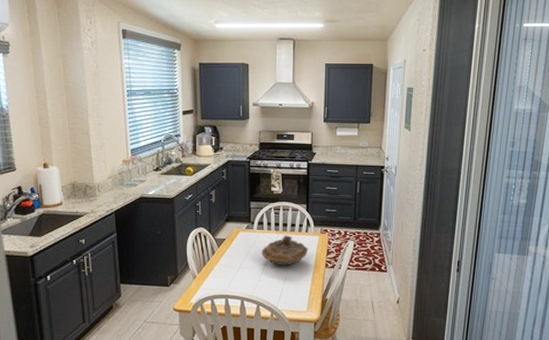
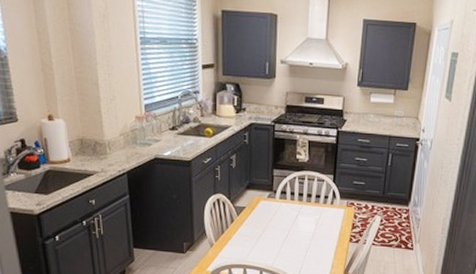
decorative bowl: present [261,235,309,266] -> none [283,206,333,238]

